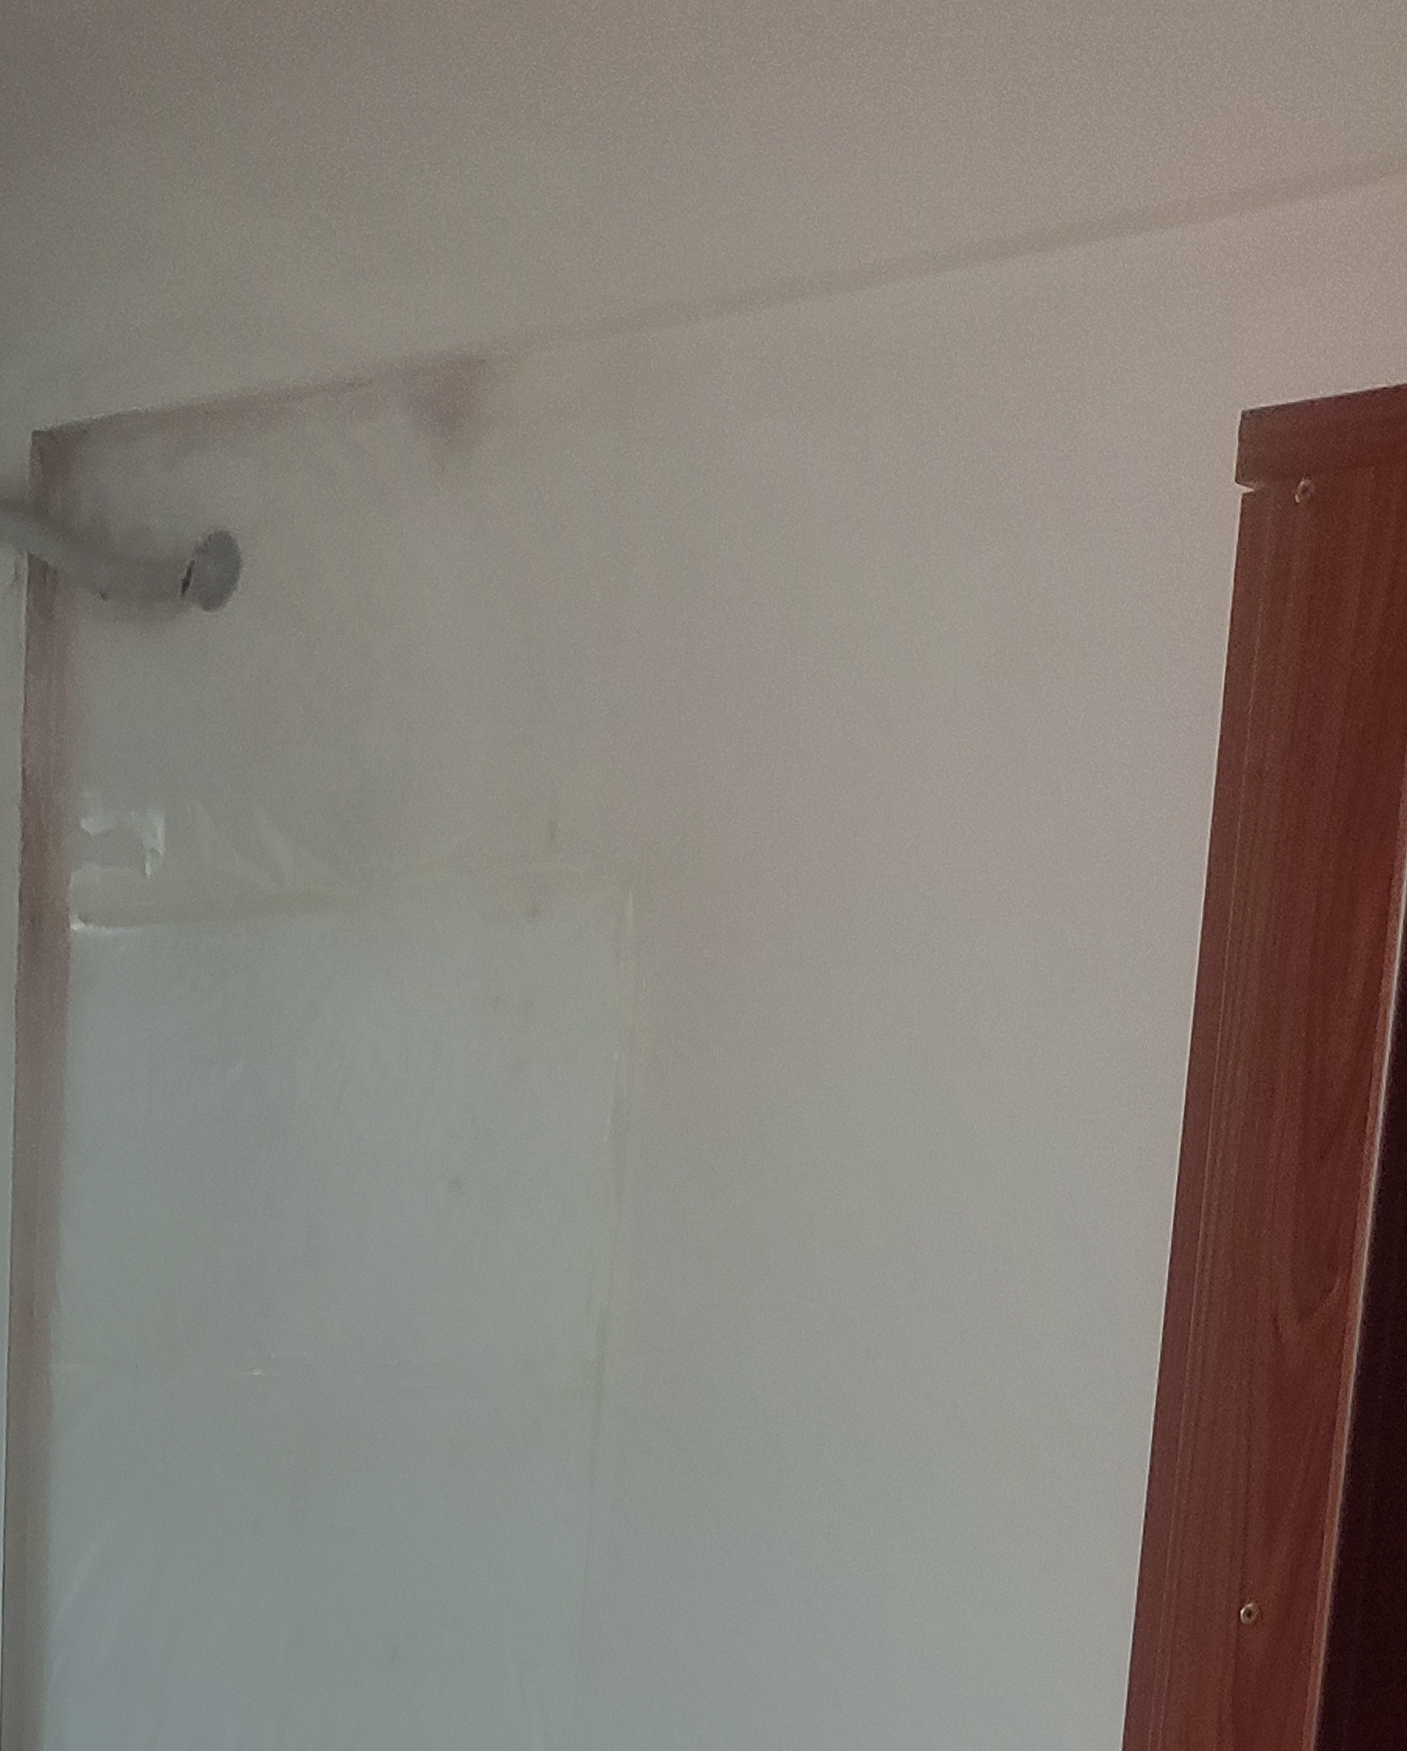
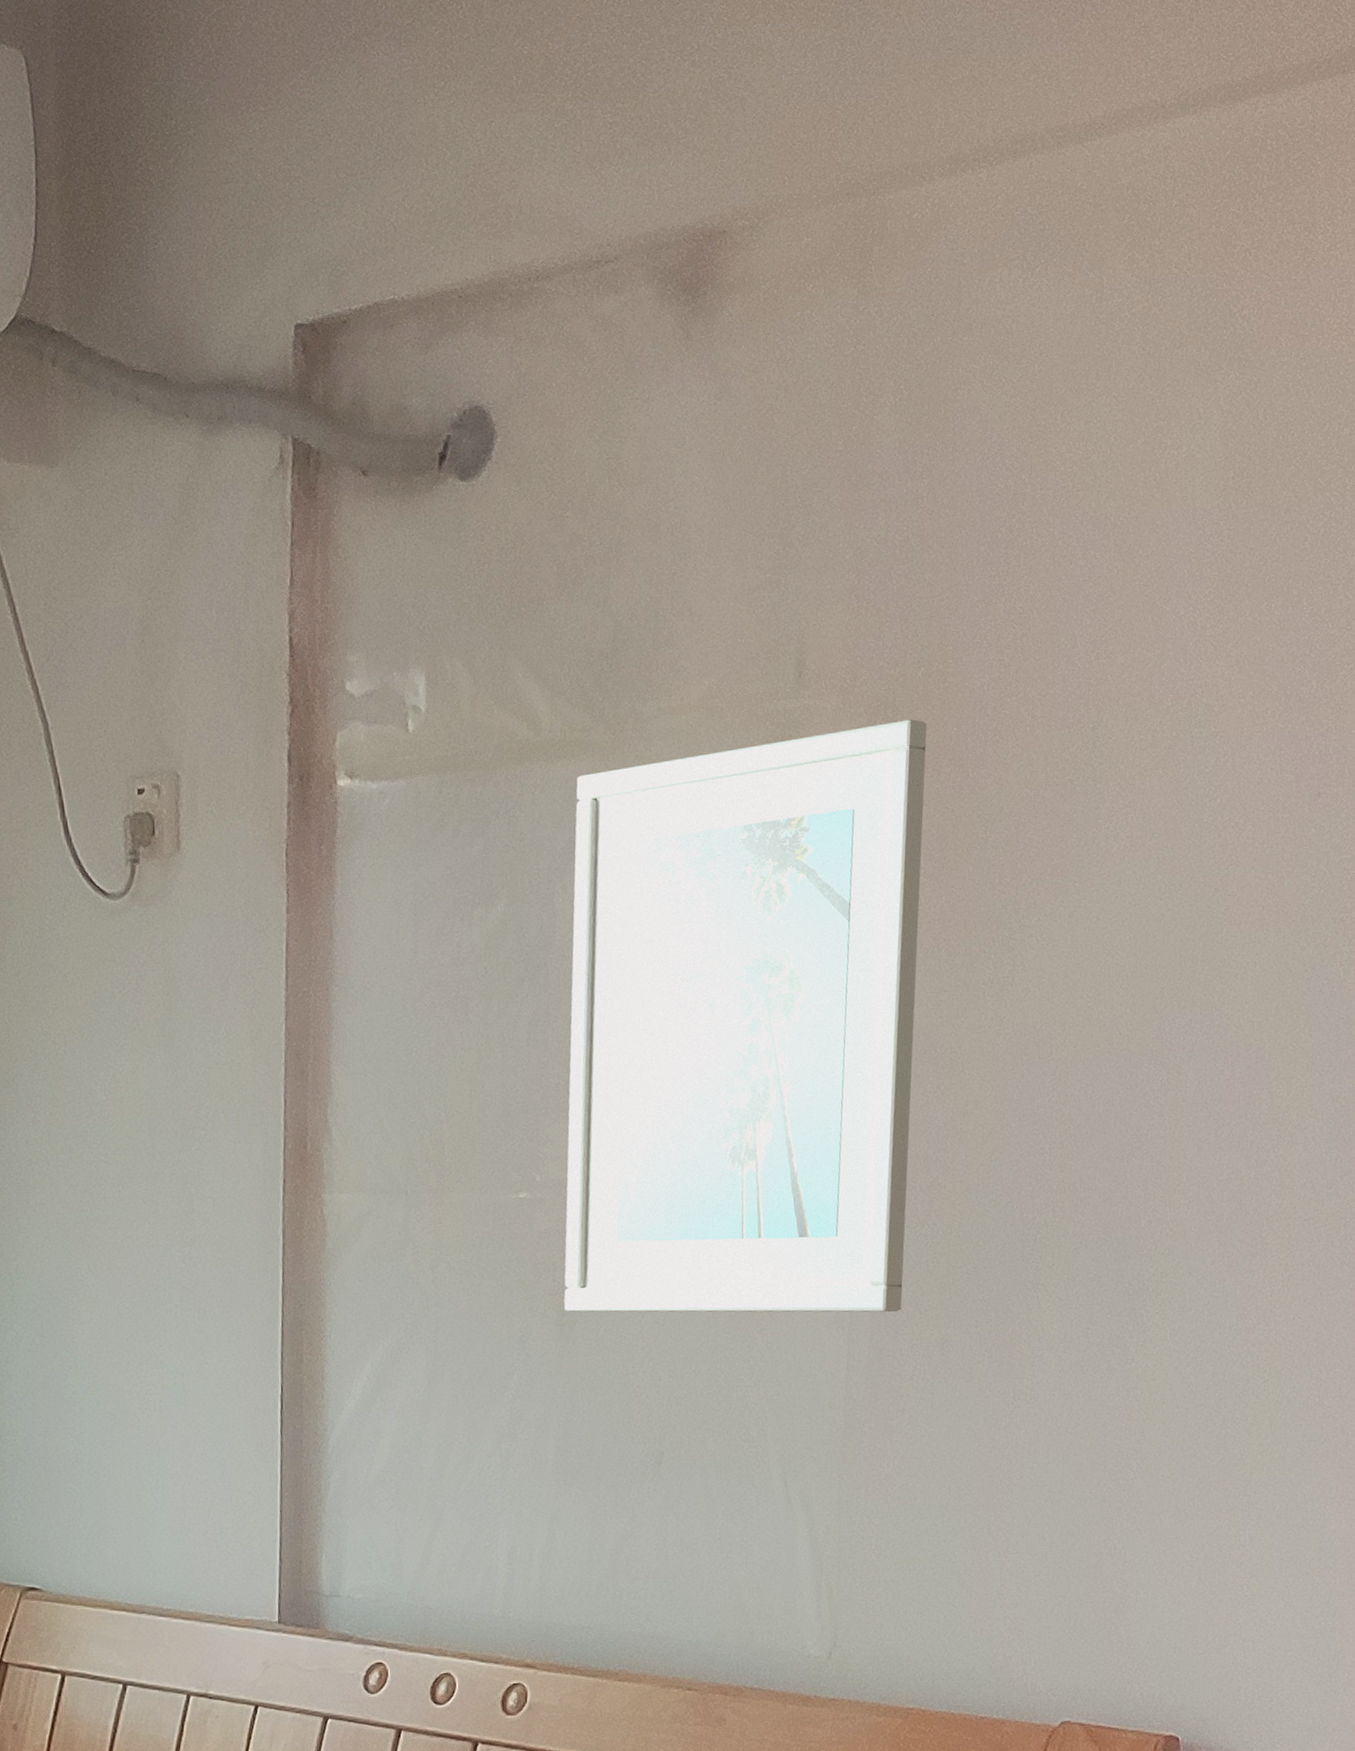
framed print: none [298,890,681,1510] -> present [564,719,927,1313]

